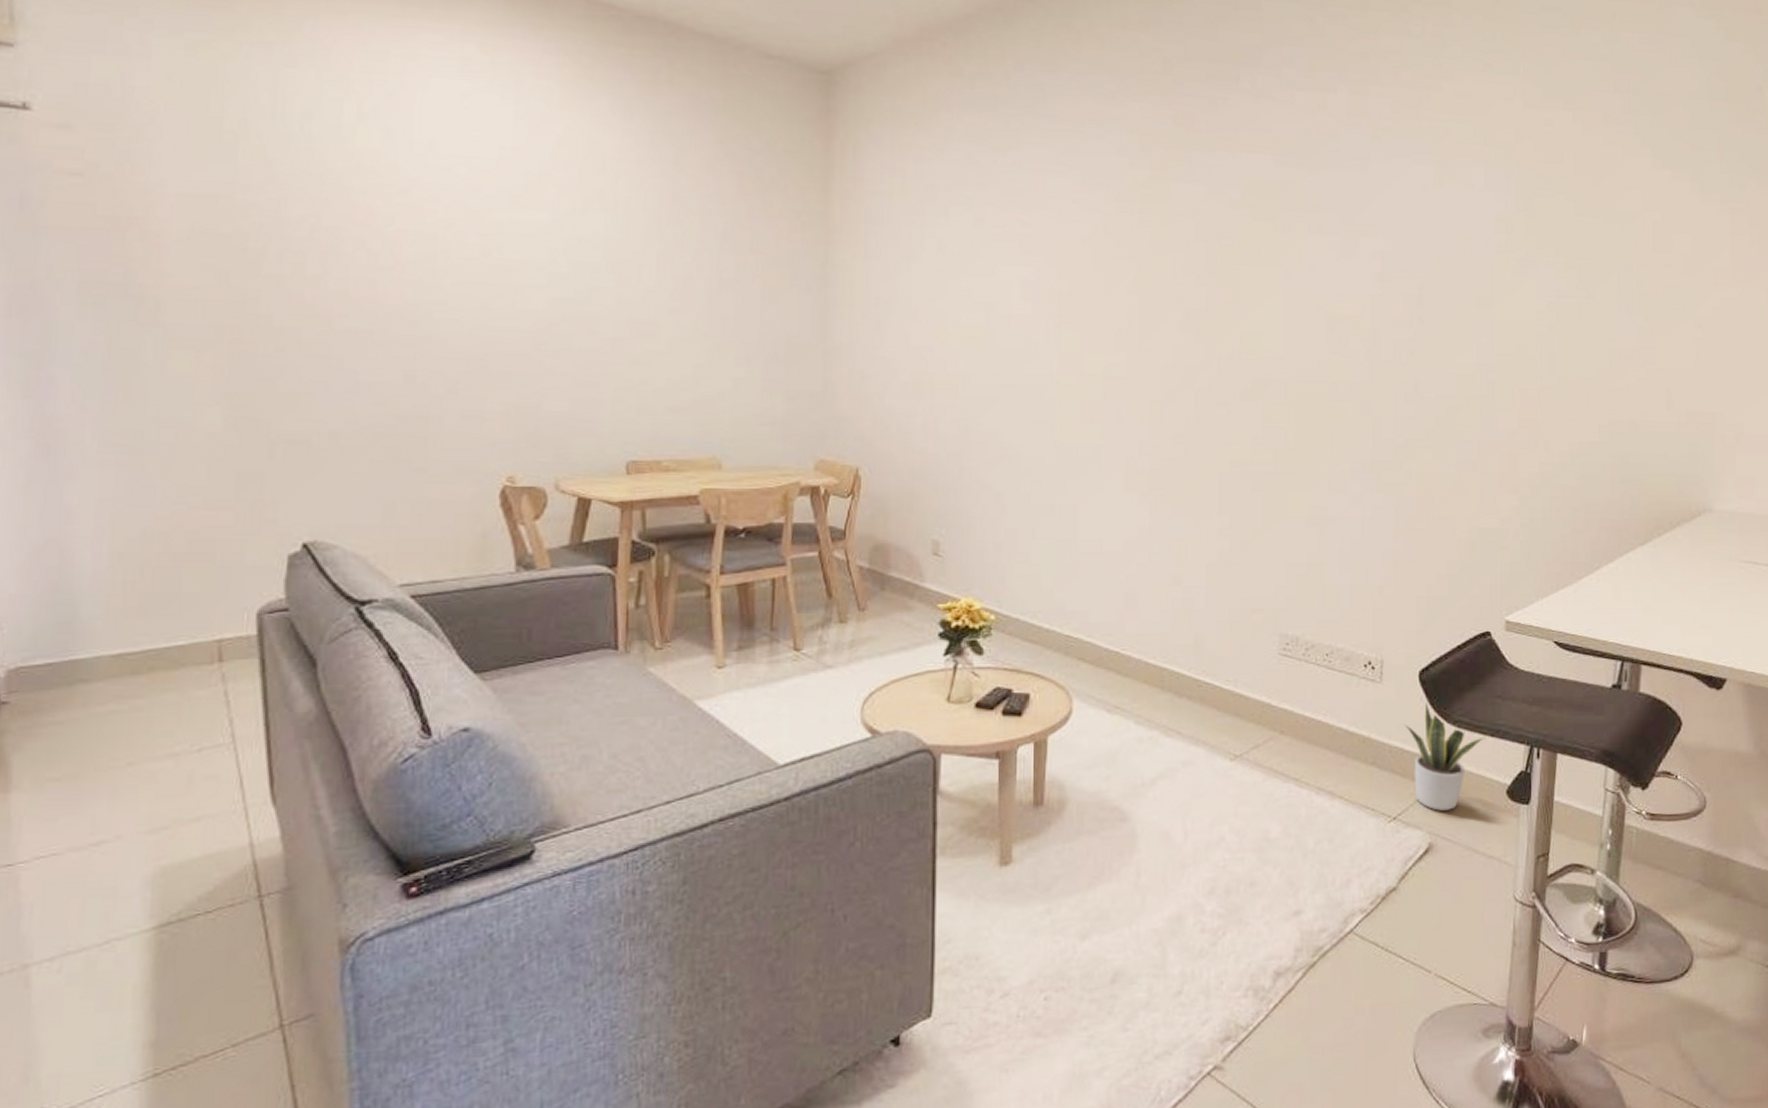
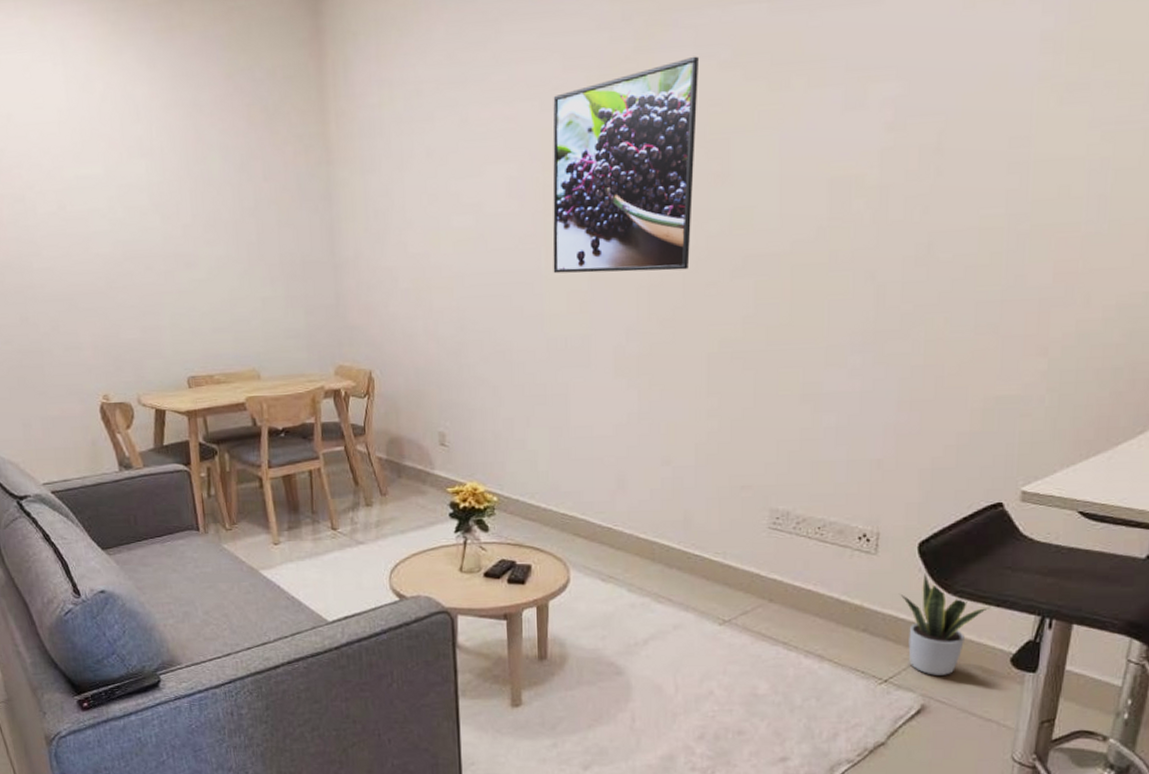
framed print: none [1066,191,1211,388] -> present [553,56,698,274]

